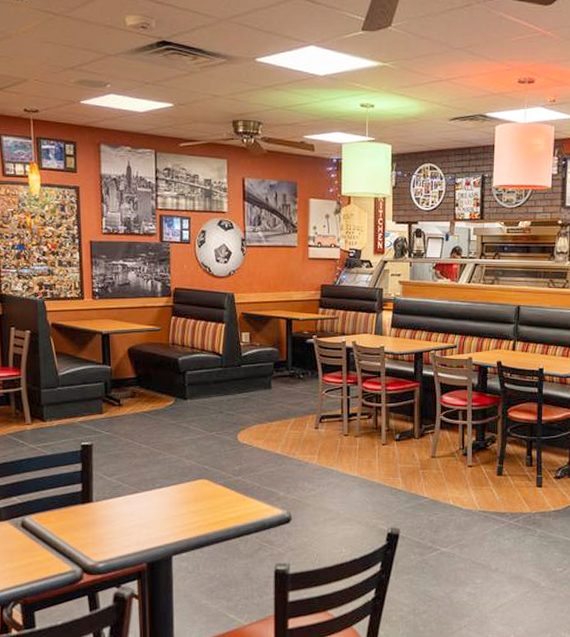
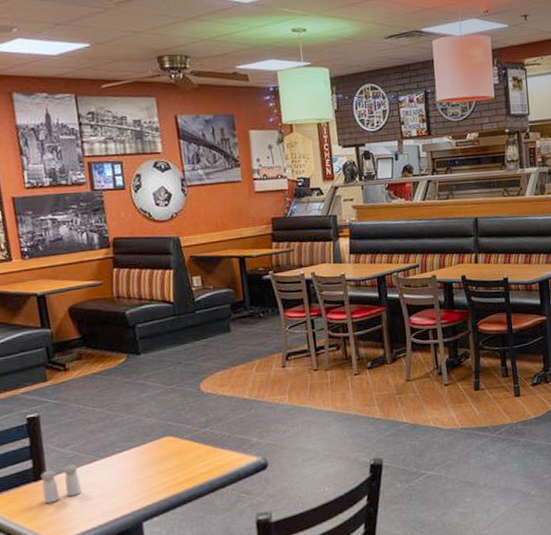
salt and pepper shaker: none [88,493,122,526] -> present [41,464,82,504]

